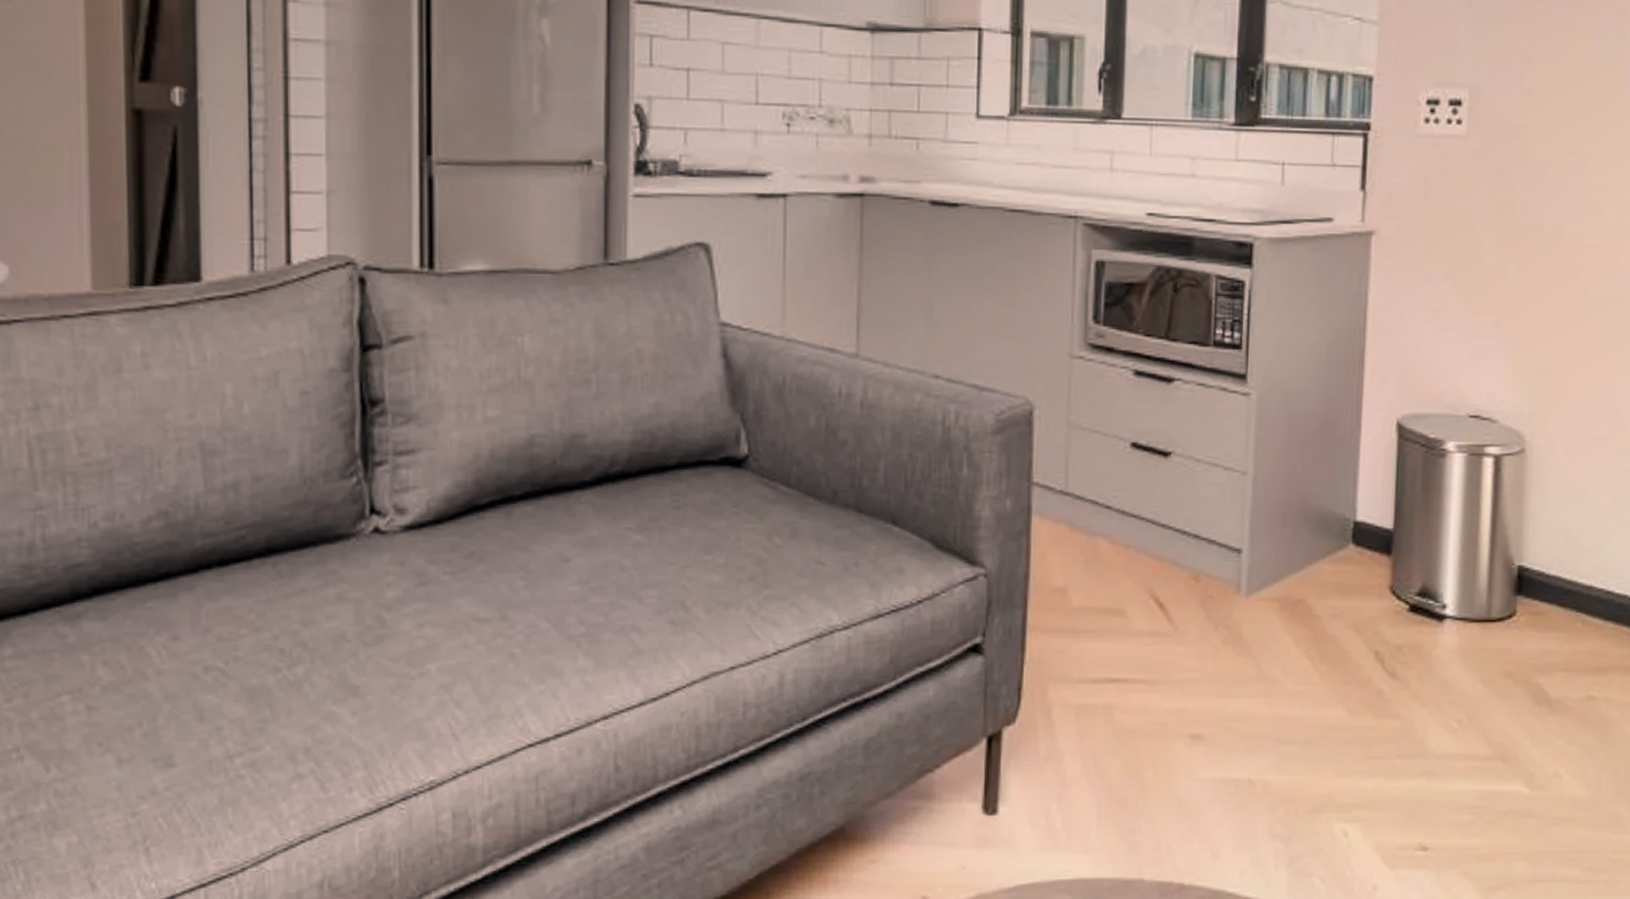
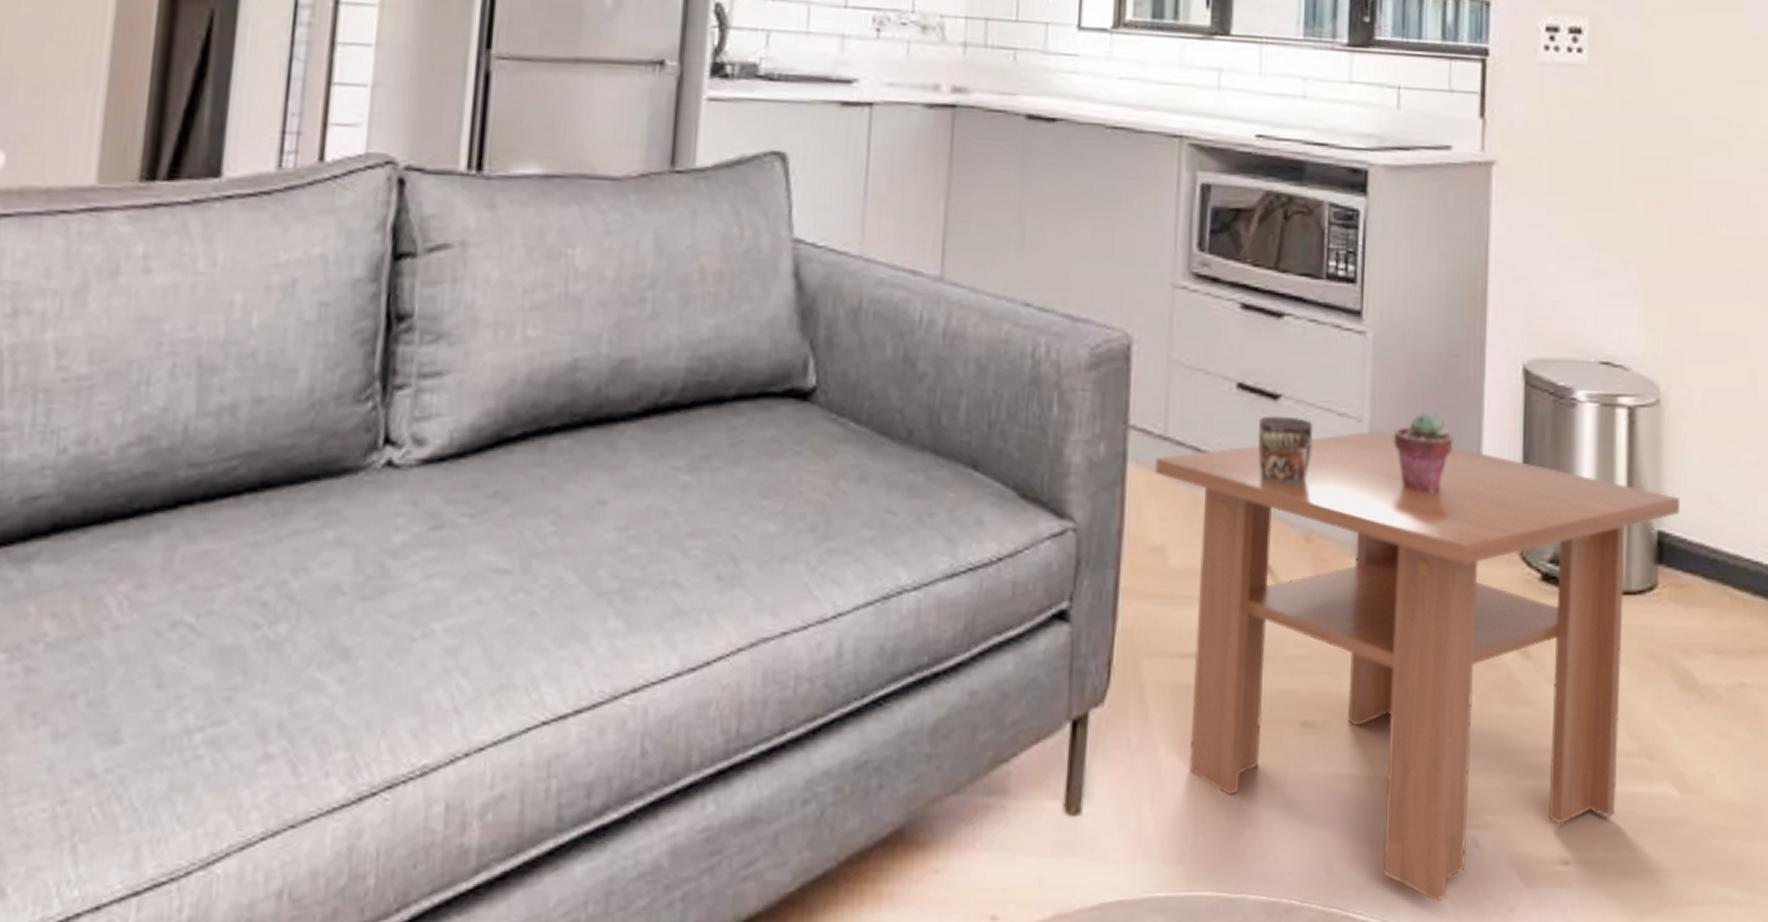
coffee table: none [1057,482,1540,882] -> present [1155,430,1681,902]
mug: none [1151,471,1201,532] -> present [1258,416,1313,485]
potted succulent: none [1276,464,1331,537] -> present [1394,411,1453,493]

